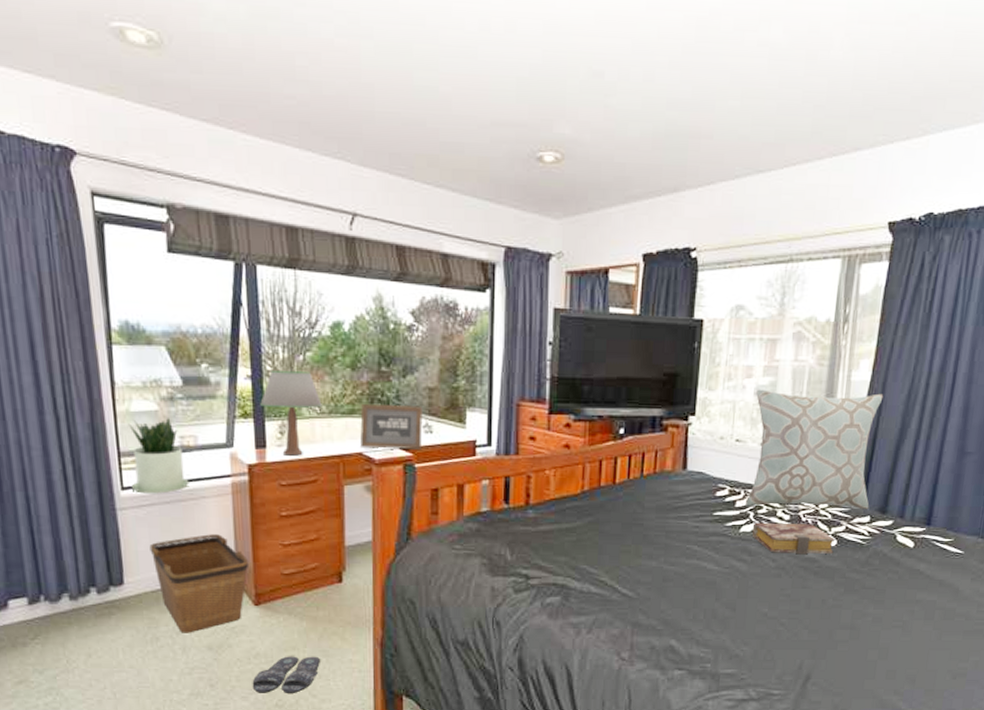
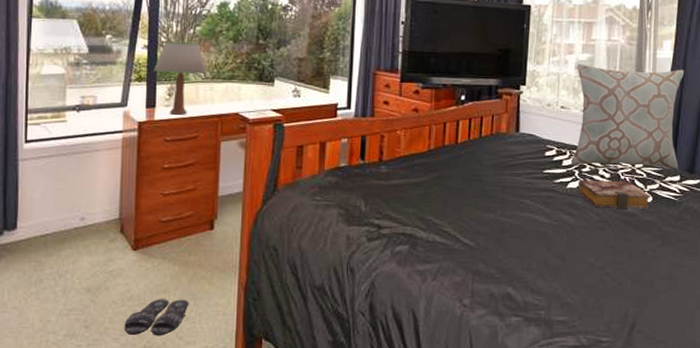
planter: present [128,418,189,494] -> none [33,80,85,147]
bicycle basket: present [149,534,250,633] -> none [44,184,132,276]
picture frame: present [360,403,423,450] -> none [238,70,293,111]

